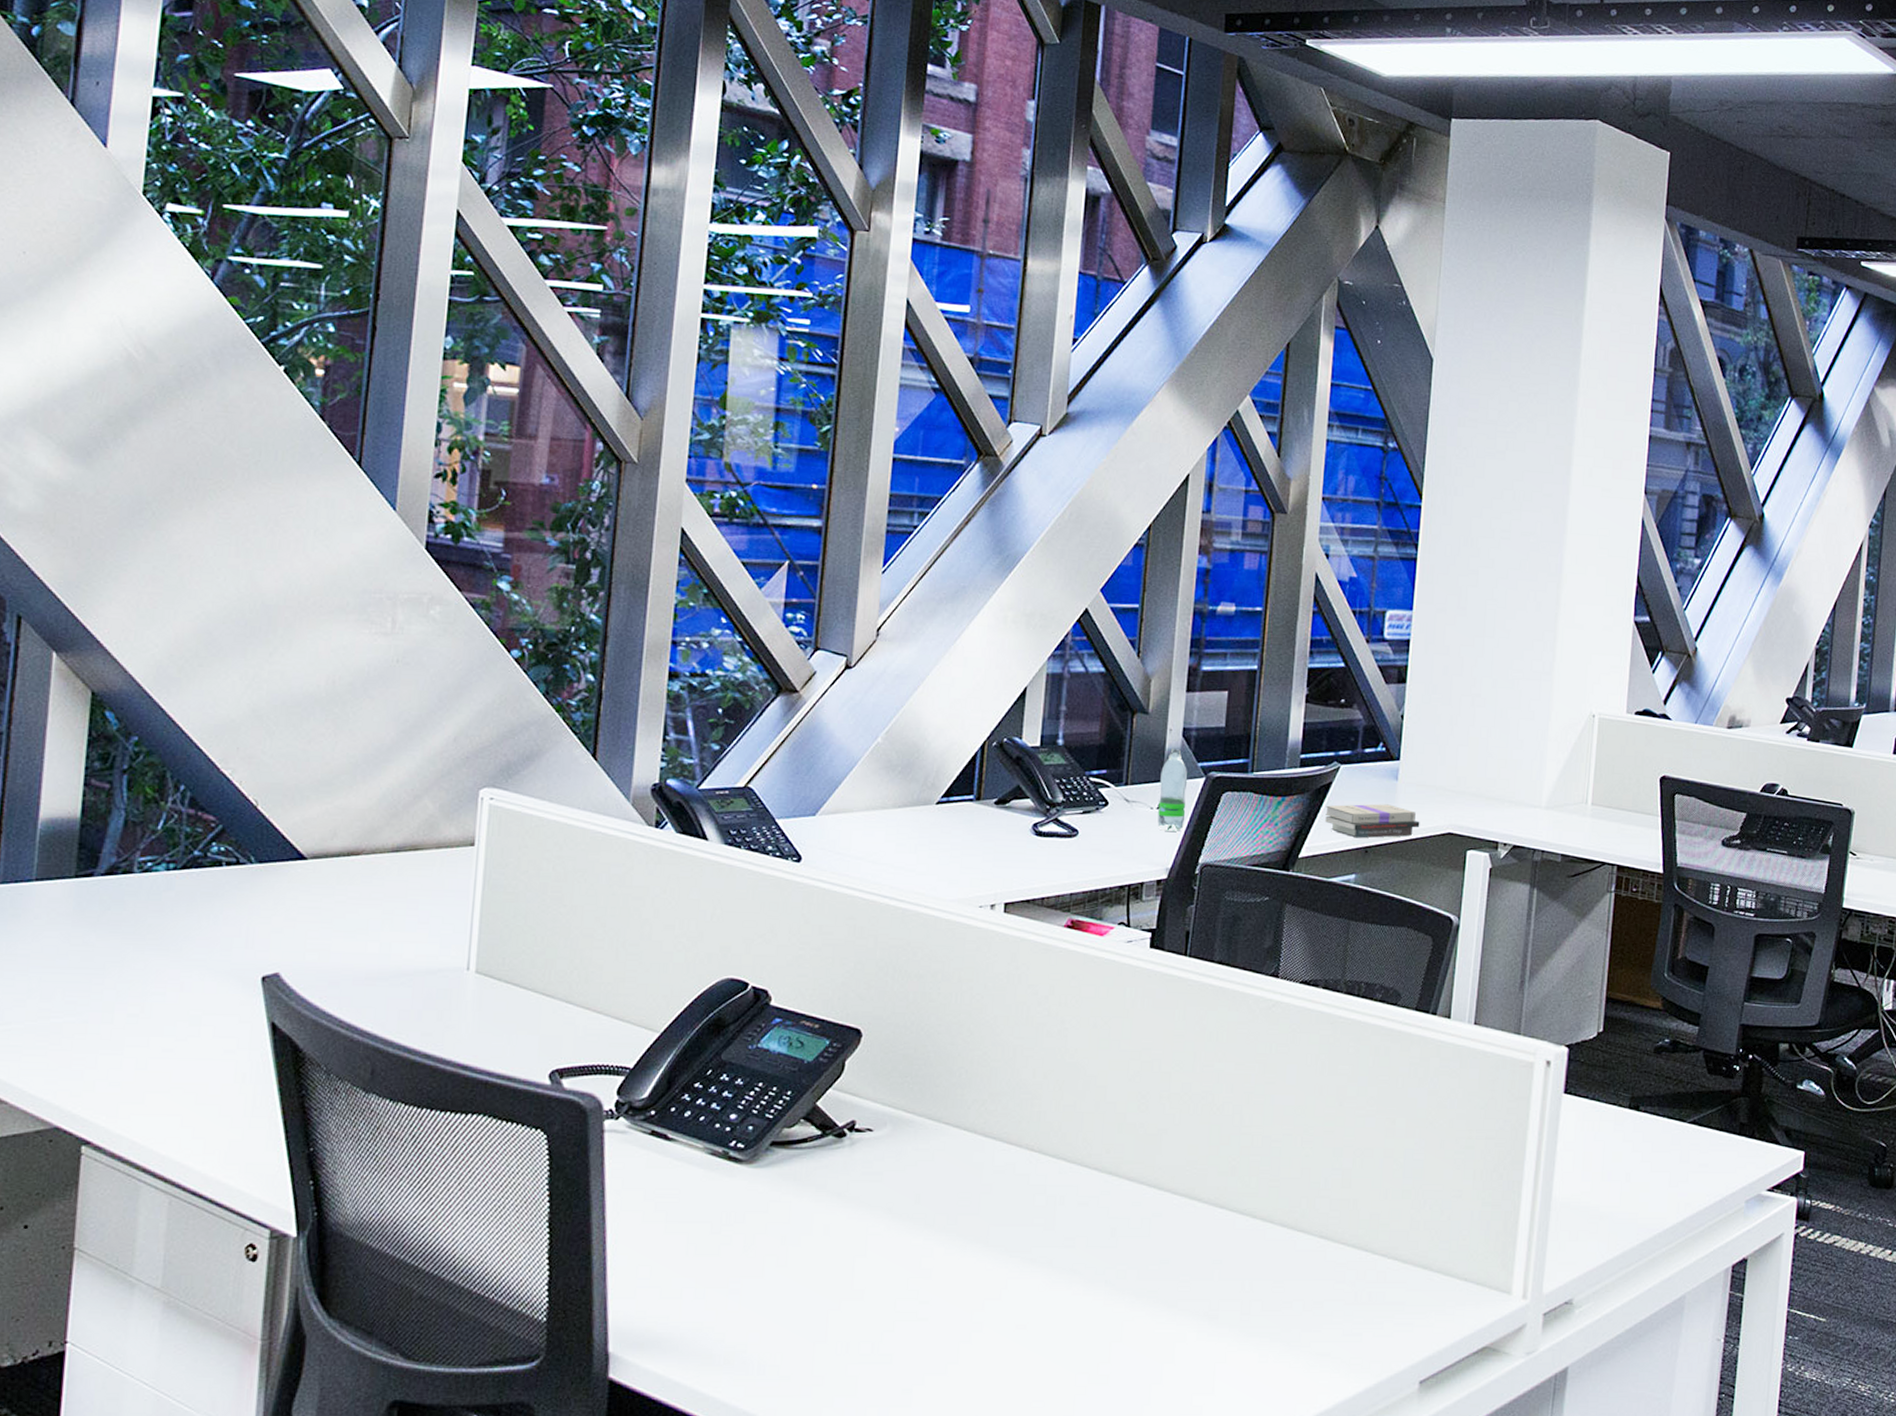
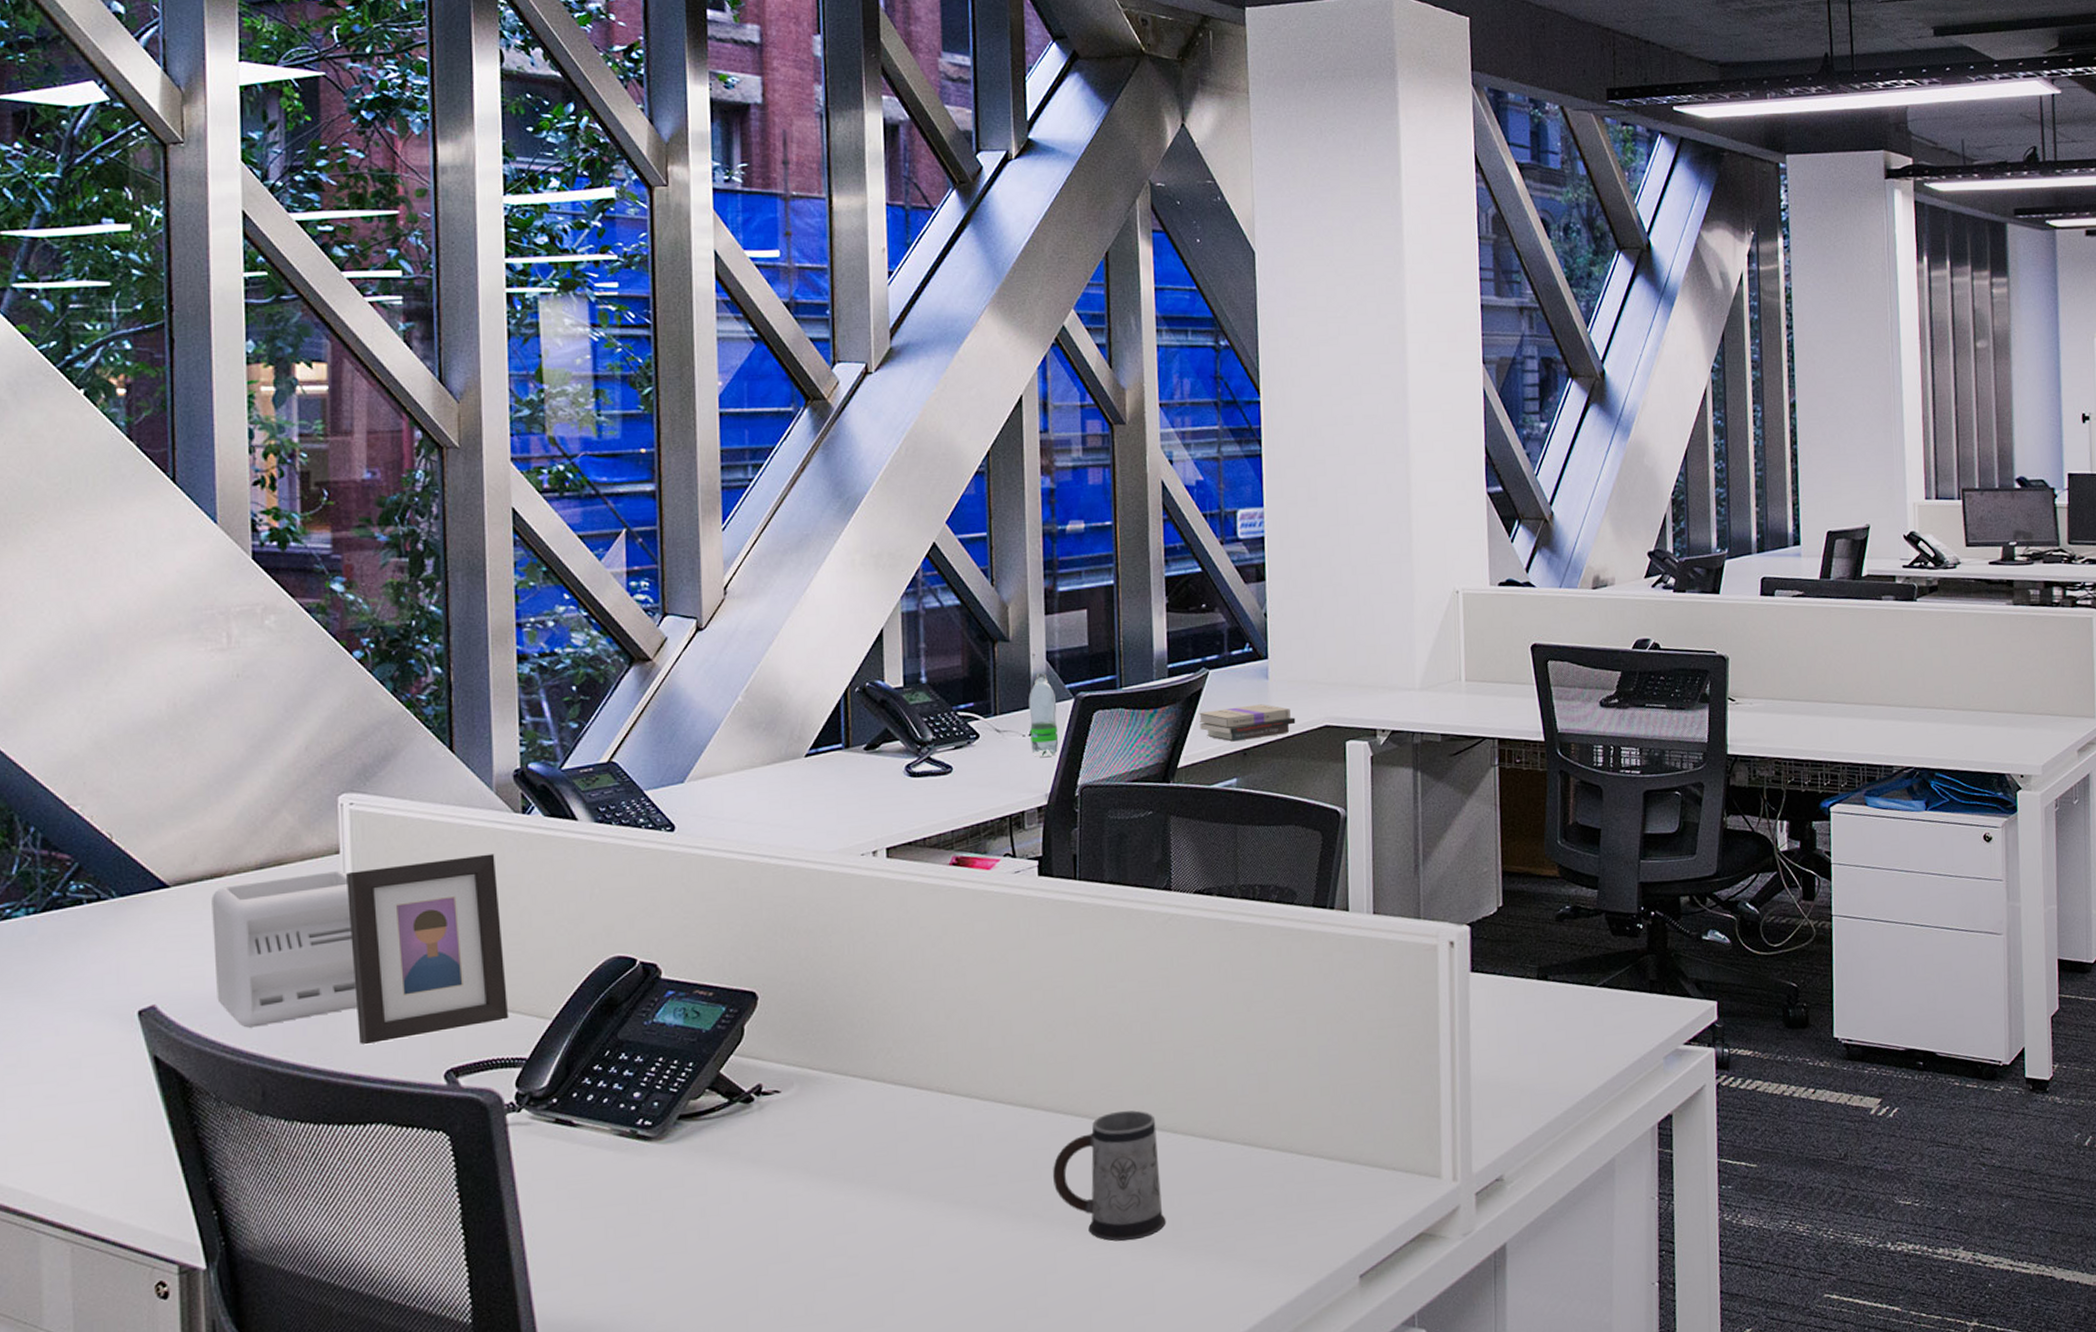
desk organizer: none [339,862,480,1006] -> present [211,871,358,1028]
picture frame: none [471,863,624,1036] -> present [346,853,509,1045]
mug: none [1128,1189,1237,1319] -> present [1052,1110,1166,1242]

